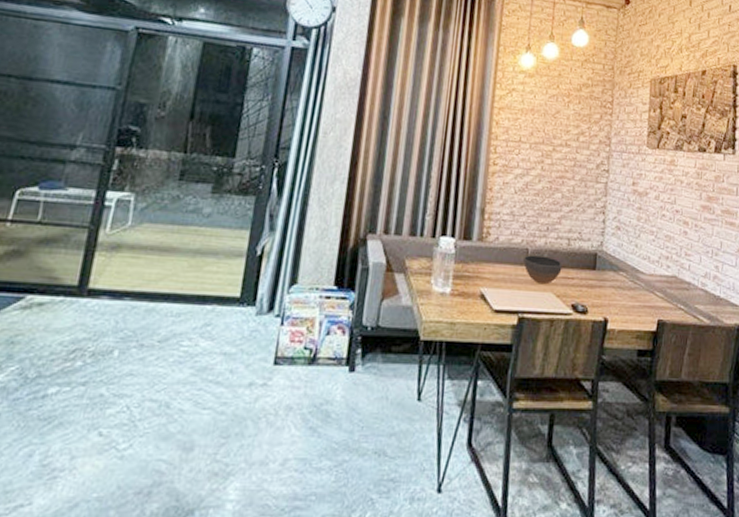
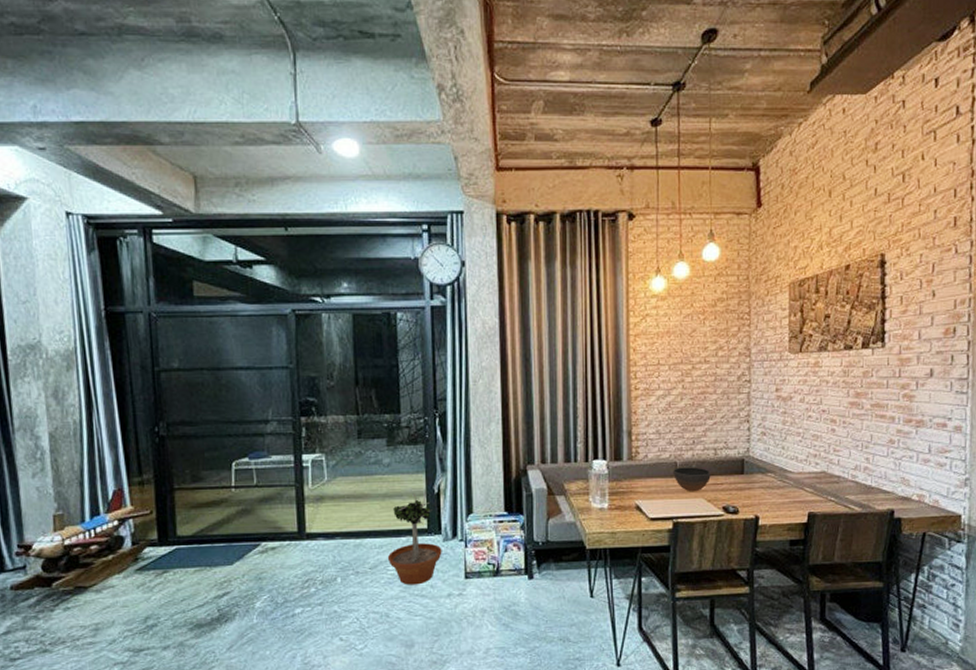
potted tree: none [183,249,253,368] -> present [387,489,442,585]

